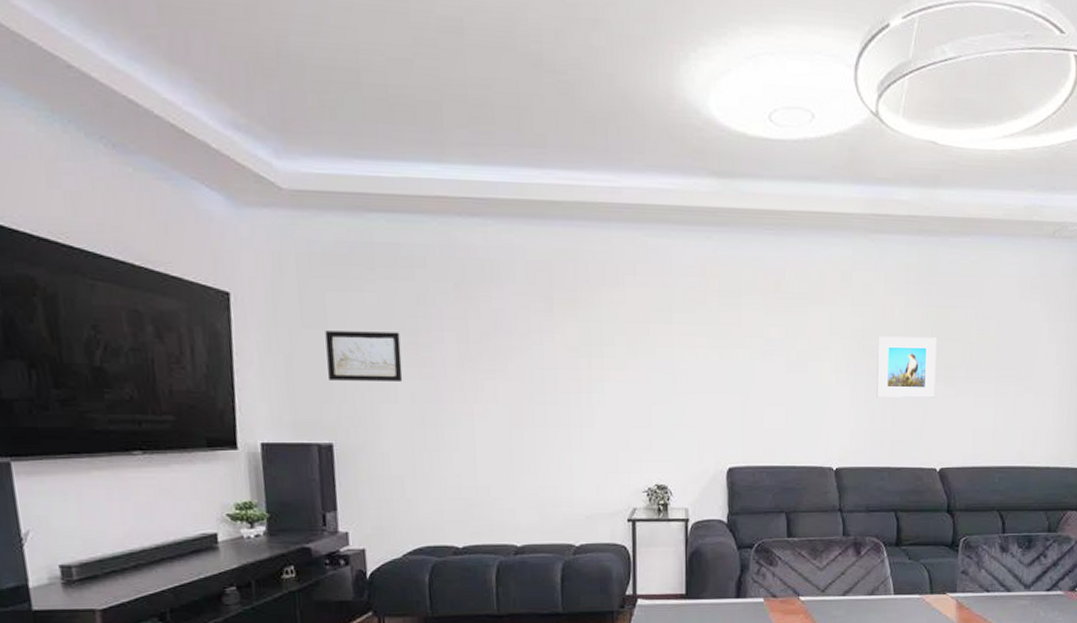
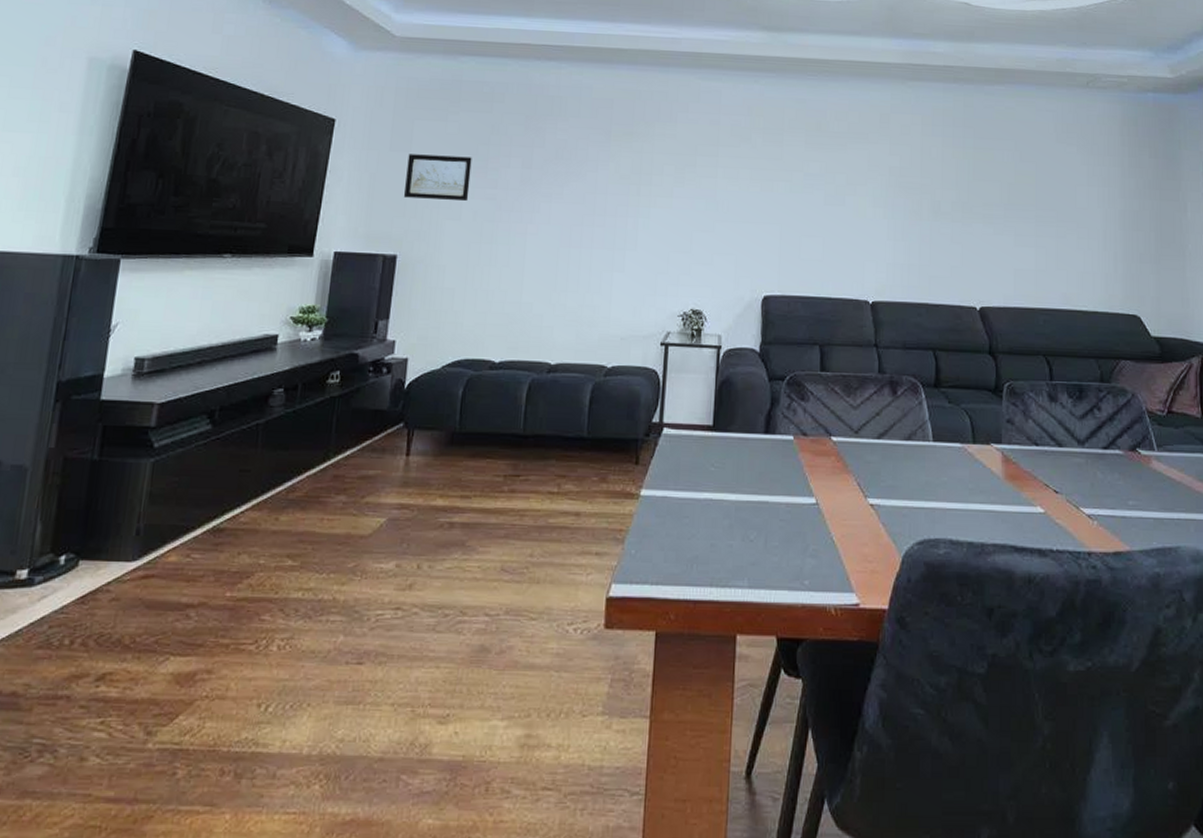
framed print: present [877,336,937,398] -> none [914,174,974,236]

